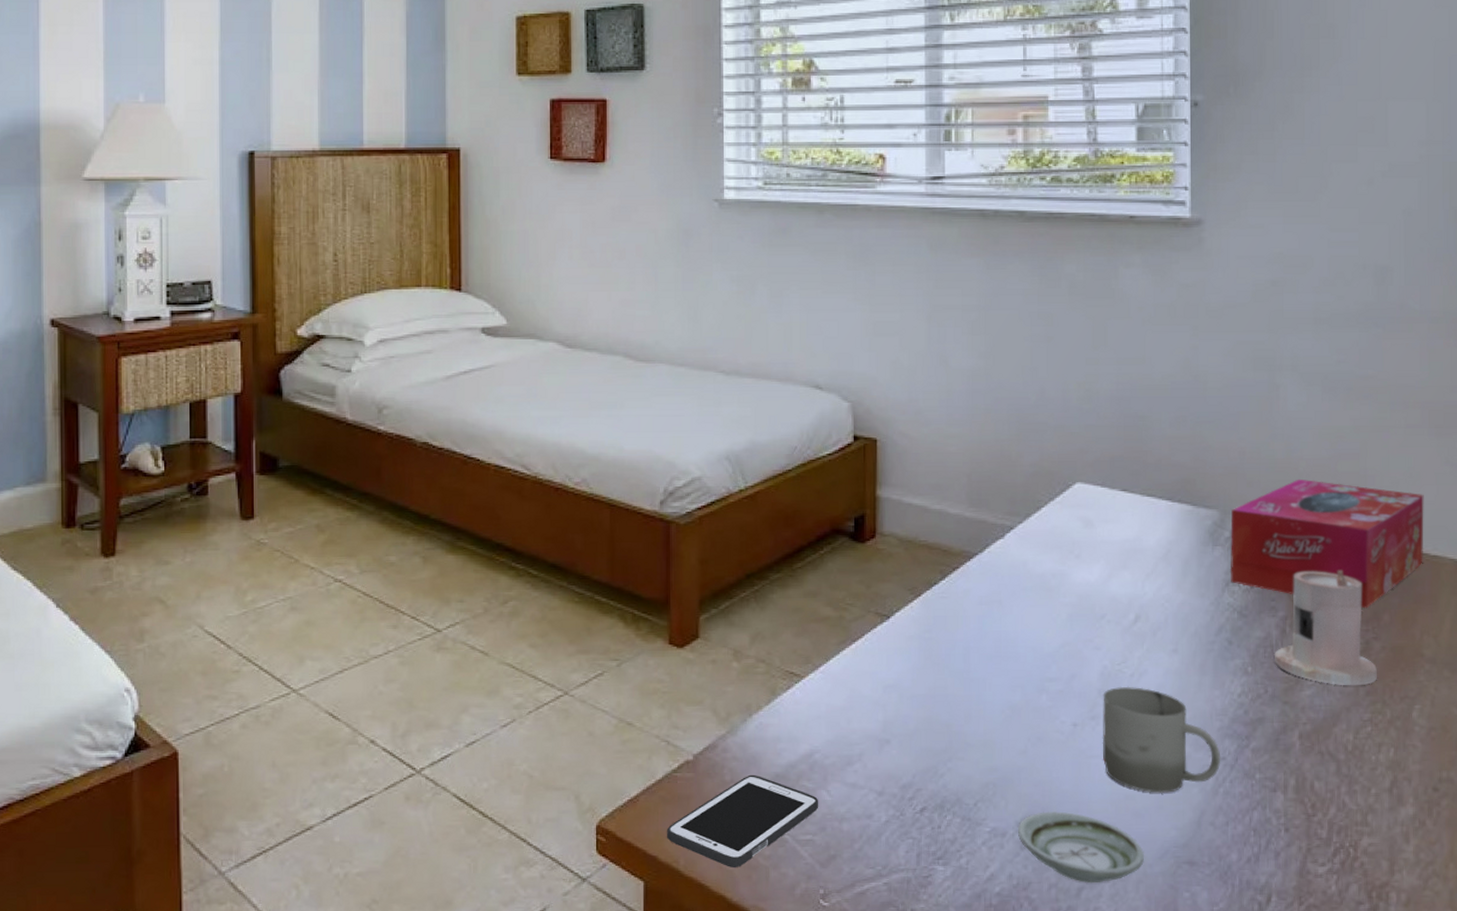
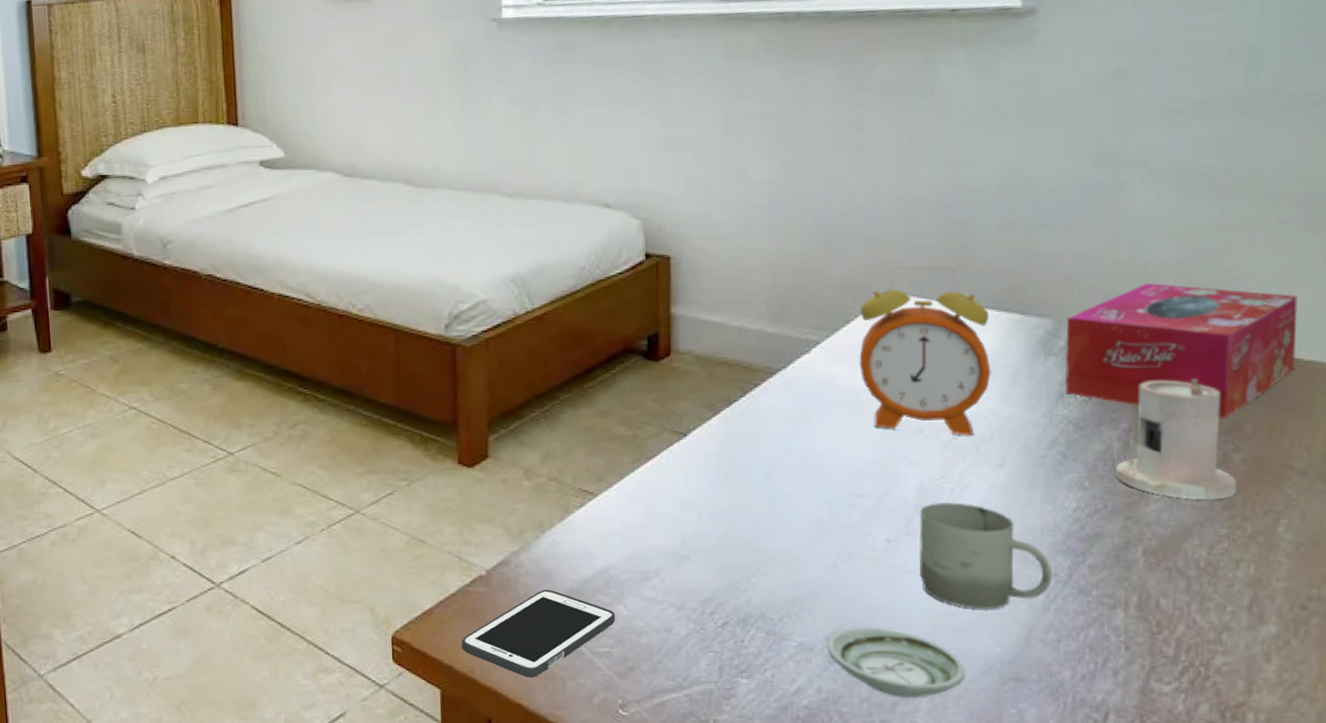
alarm clock: none [1049,457,1166,621] -> present [859,267,991,435]

